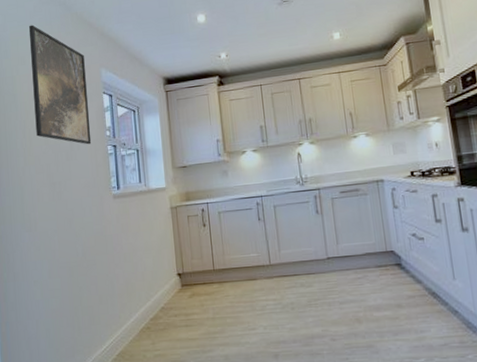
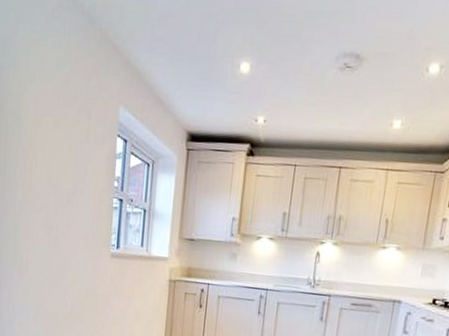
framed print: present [28,24,92,145] -> none [38,33,103,193]

